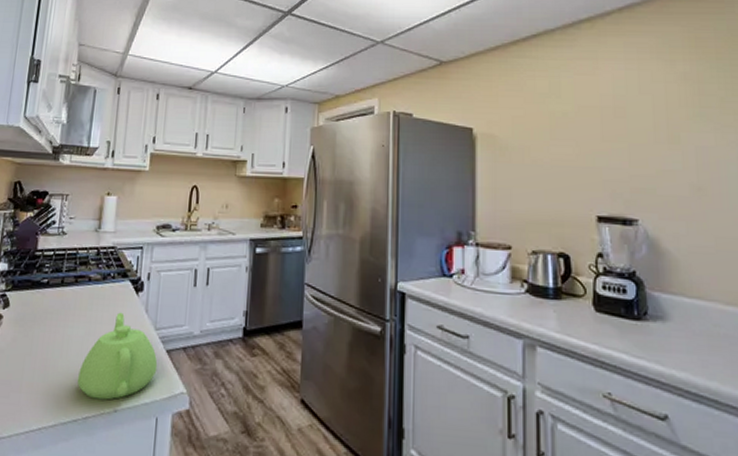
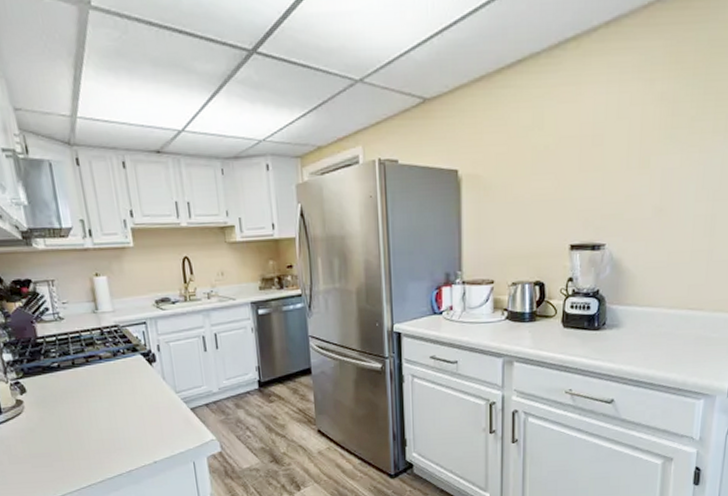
teapot: present [77,312,158,400] -> none [112,382,186,456]

